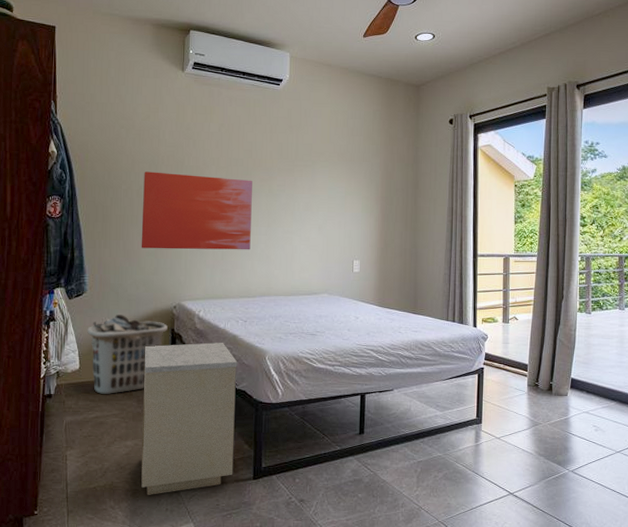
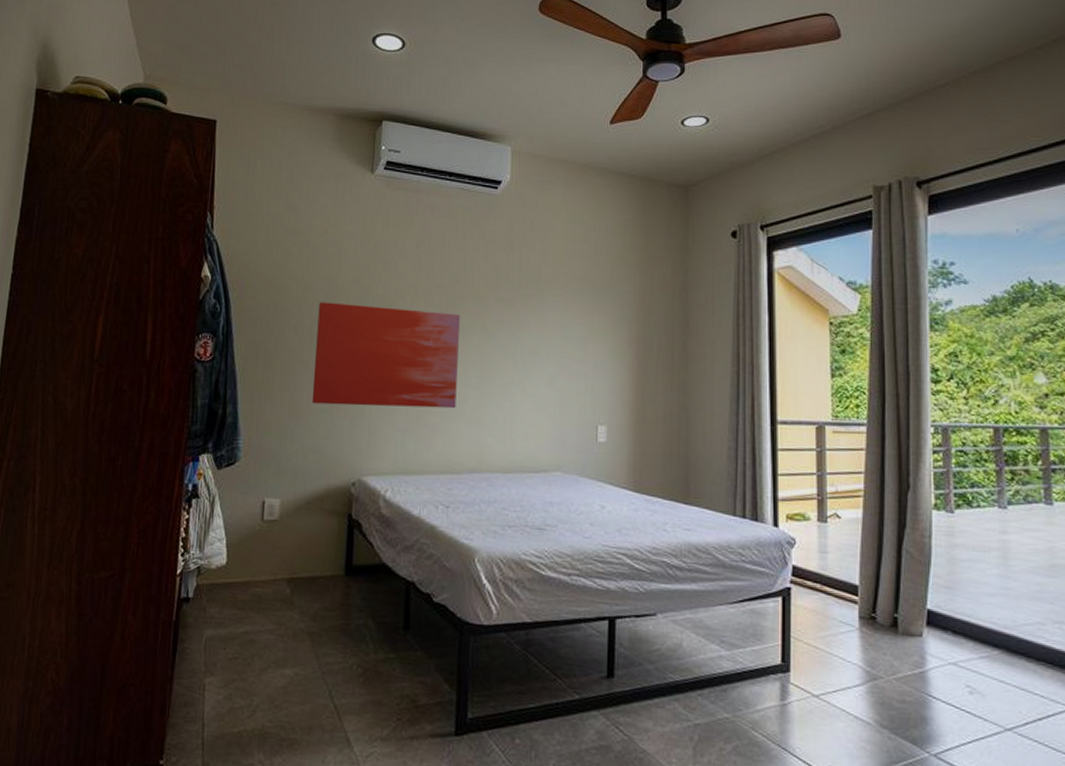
clothes hamper: present [87,315,168,394] -> none [238,492,343,601]
nightstand: present [141,342,238,495] -> none [301,535,436,749]

